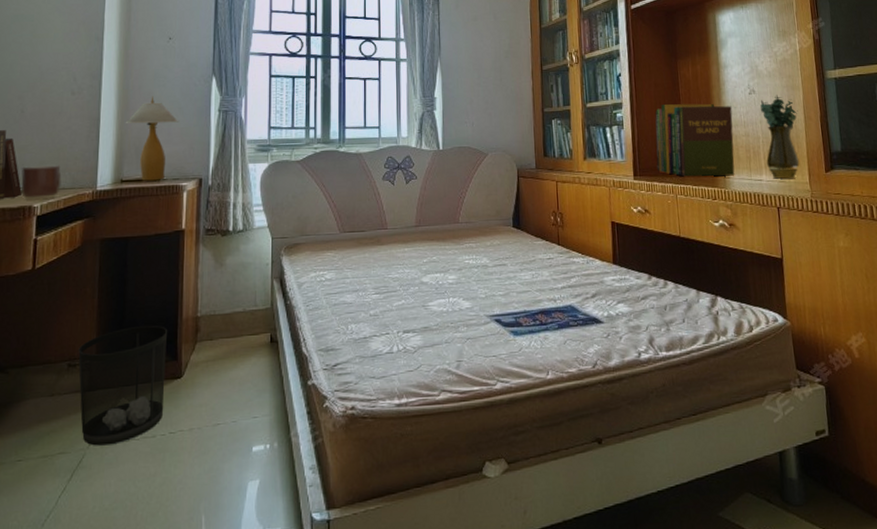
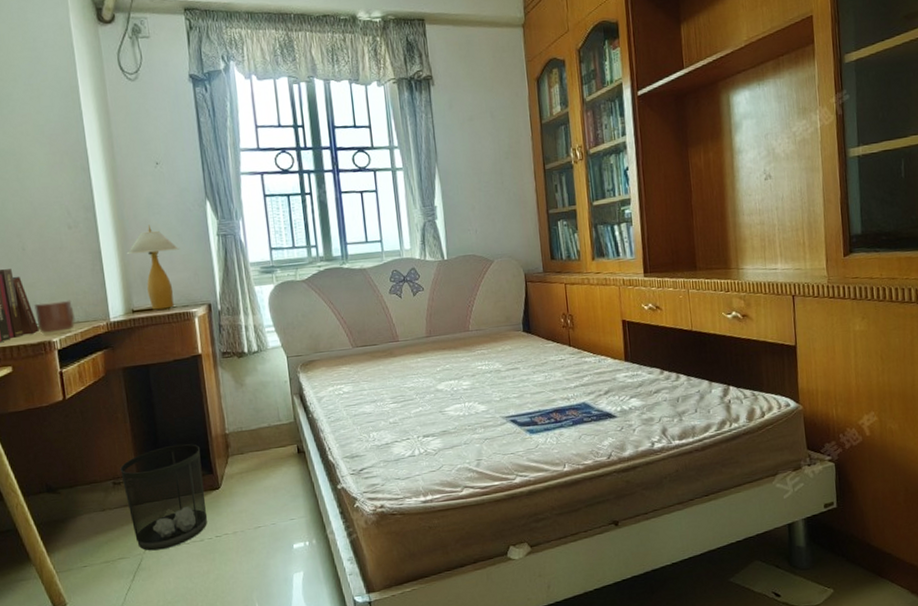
books: present [655,103,735,177] -> none [665,192,749,271]
vase: present [760,95,800,179] -> none [776,178,817,267]

